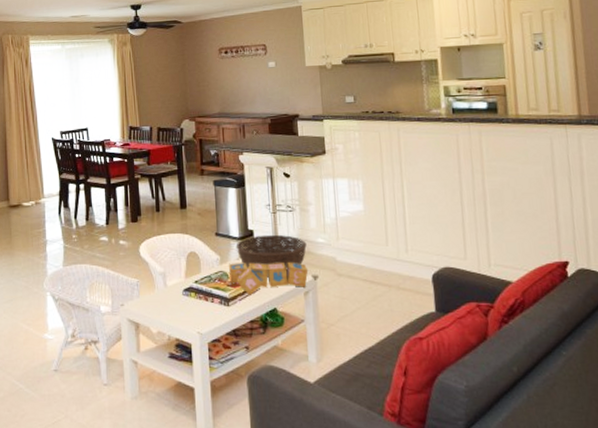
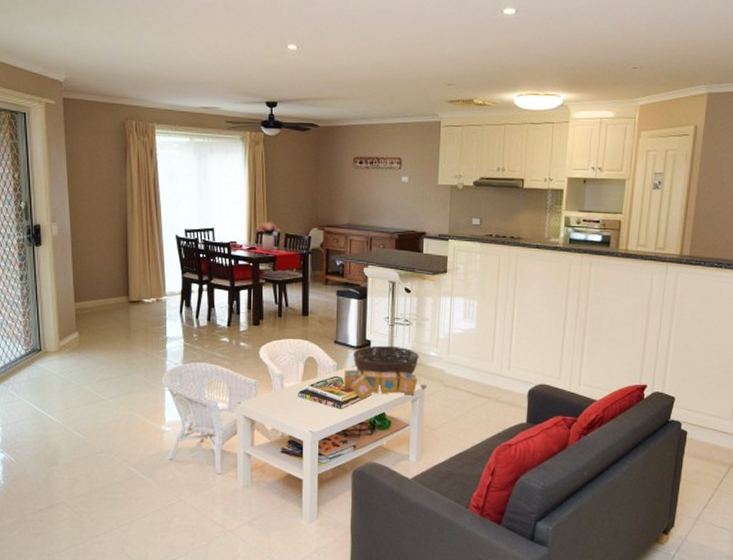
bouquet: none [128,116,159,147] -> present [255,220,286,253]

